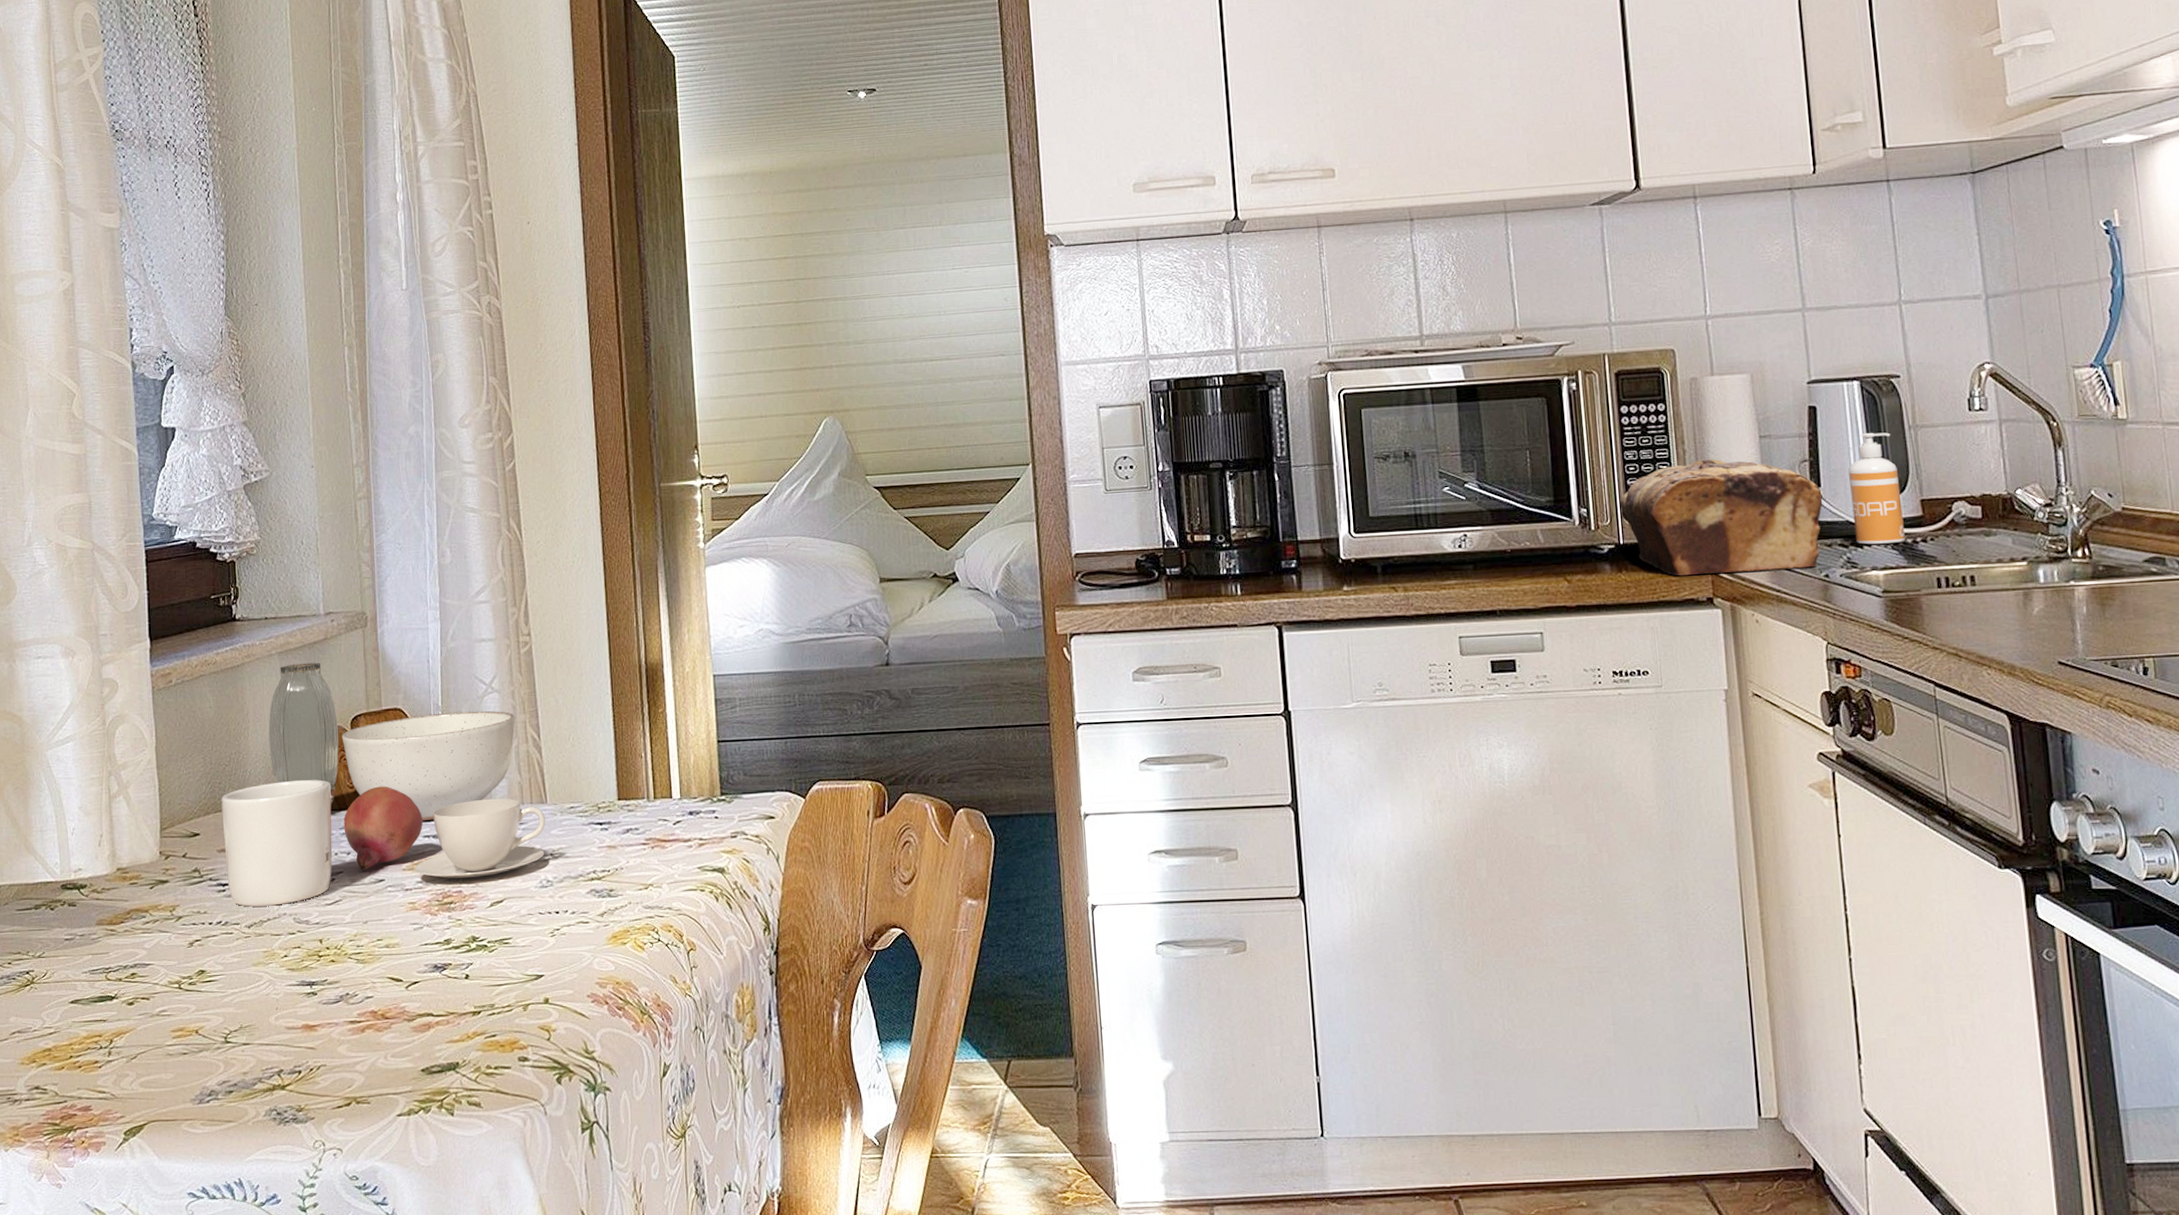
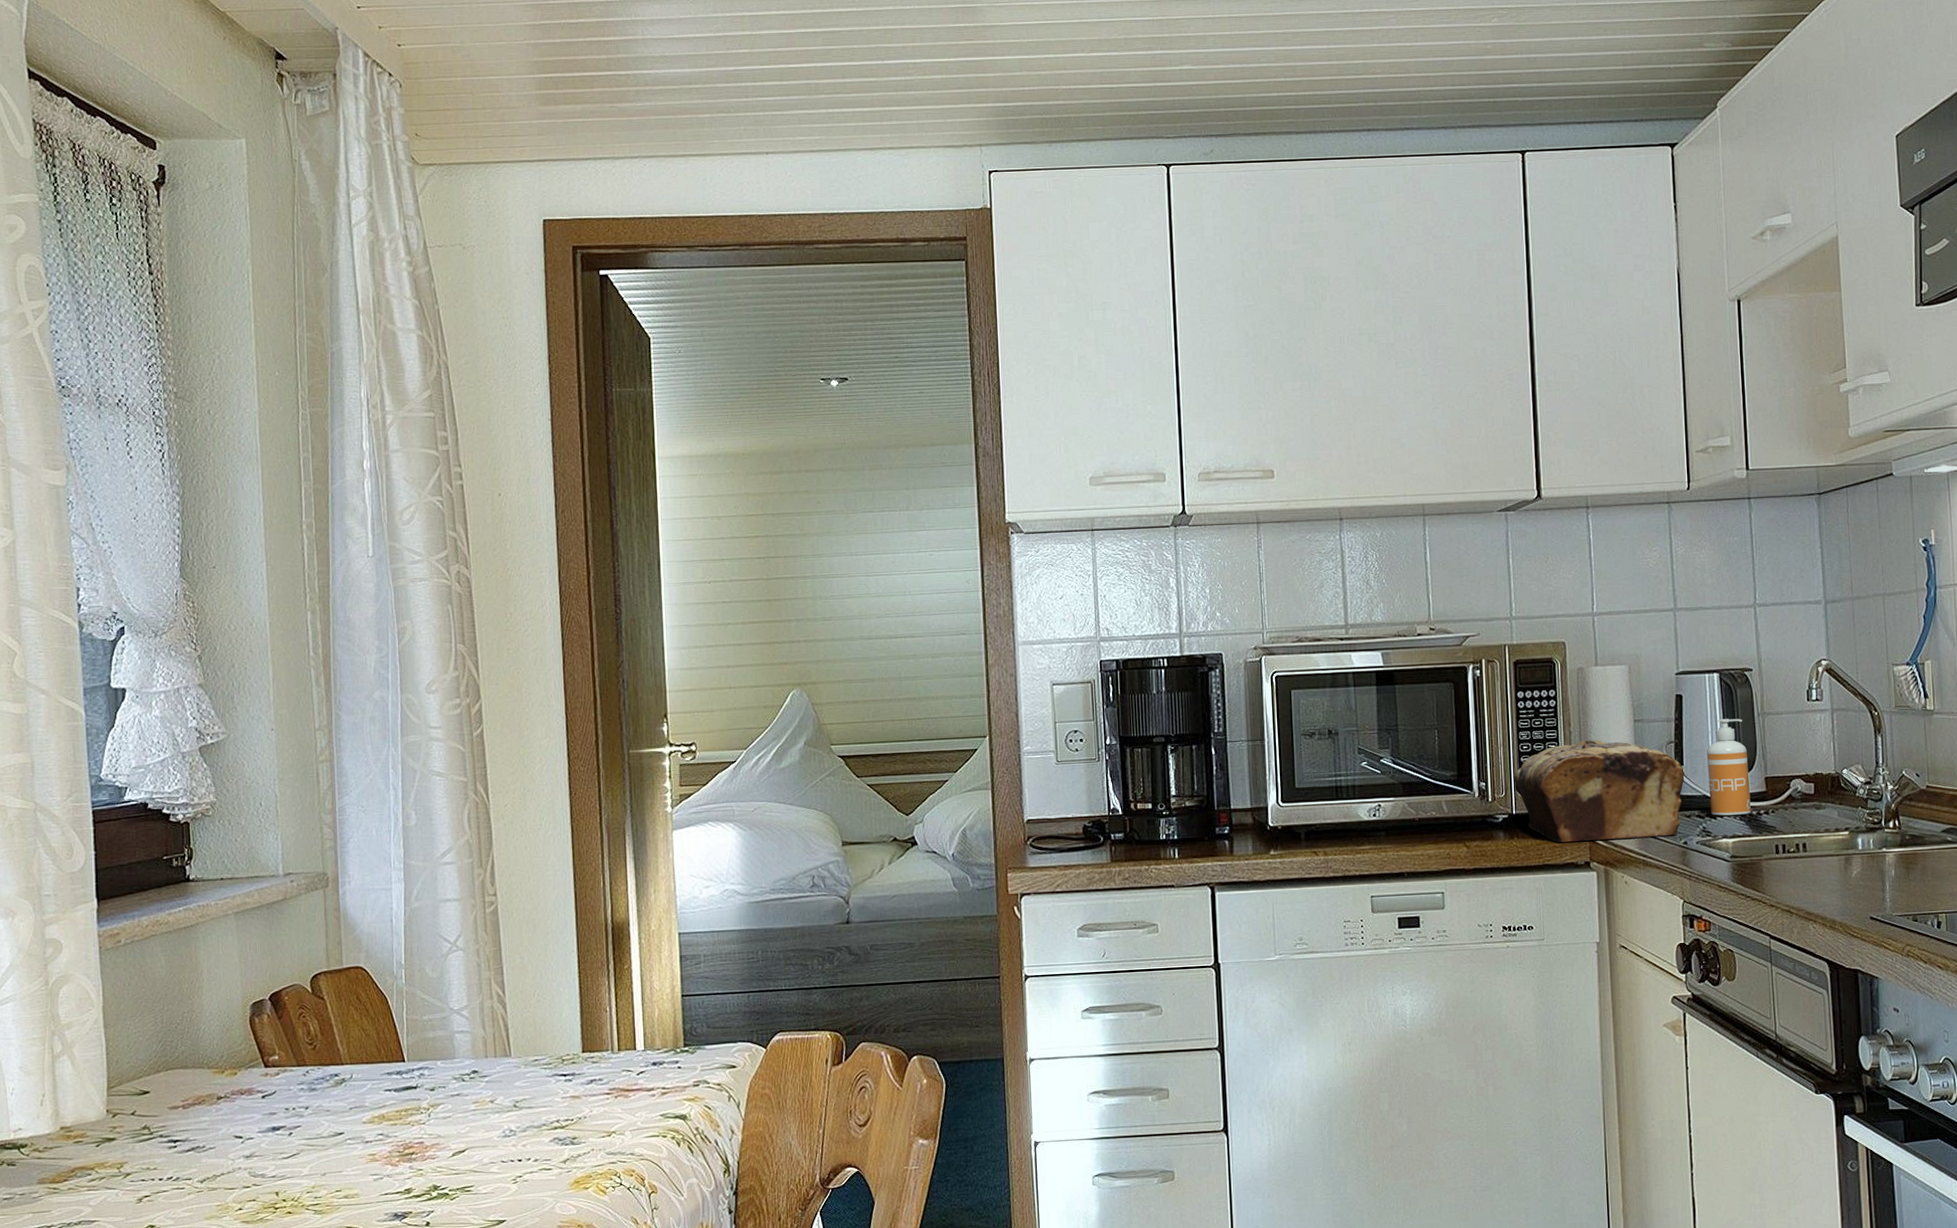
mug: present [221,779,333,907] -> none [173,1036,290,1162]
vase: present [268,662,339,805] -> none [223,922,298,1061]
bowl: present [341,710,516,821] -> none [300,968,481,1075]
fruit: present [343,786,423,870] -> none [302,1042,384,1124]
teacup: present [414,798,546,879] -> none [374,1052,509,1130]

